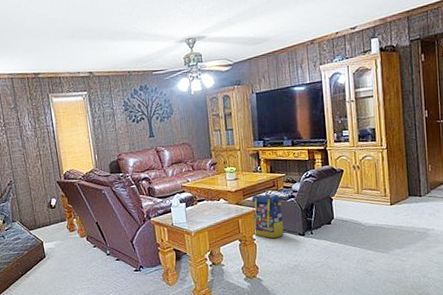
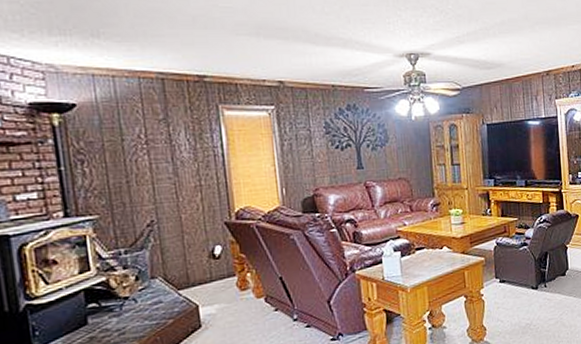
backpack: present [252,194,285,239] -> none [480,241,517,294]

